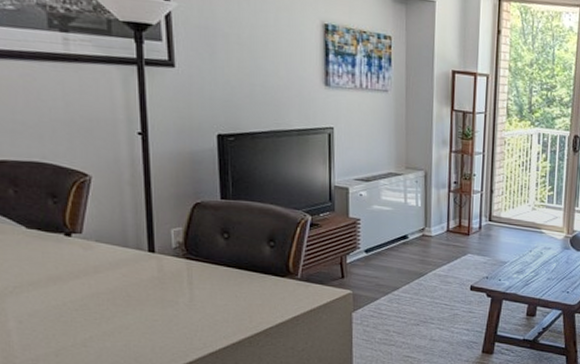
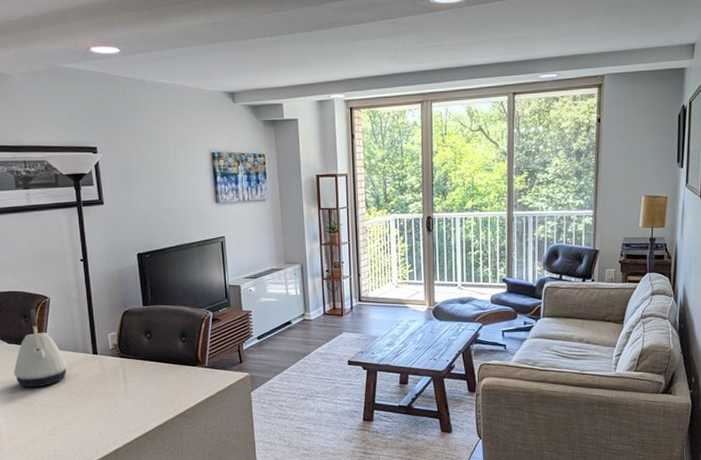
kettle: none [33,188,112,287] -> present [13,309,68,388]

